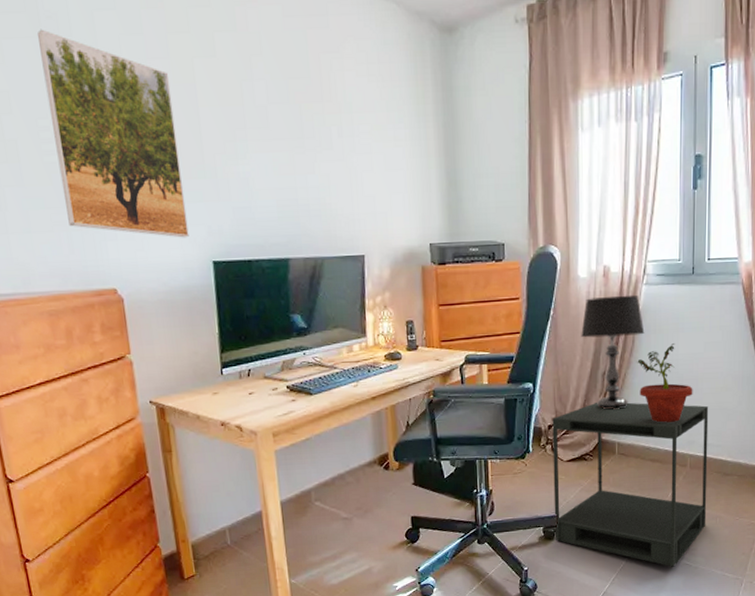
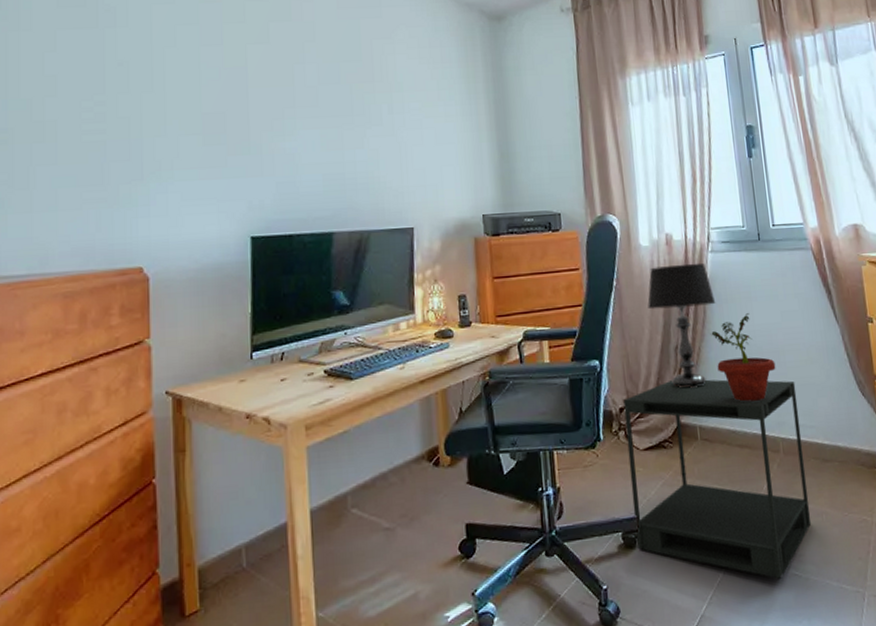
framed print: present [38,29,189,238] -> none [94,20,228,214]

